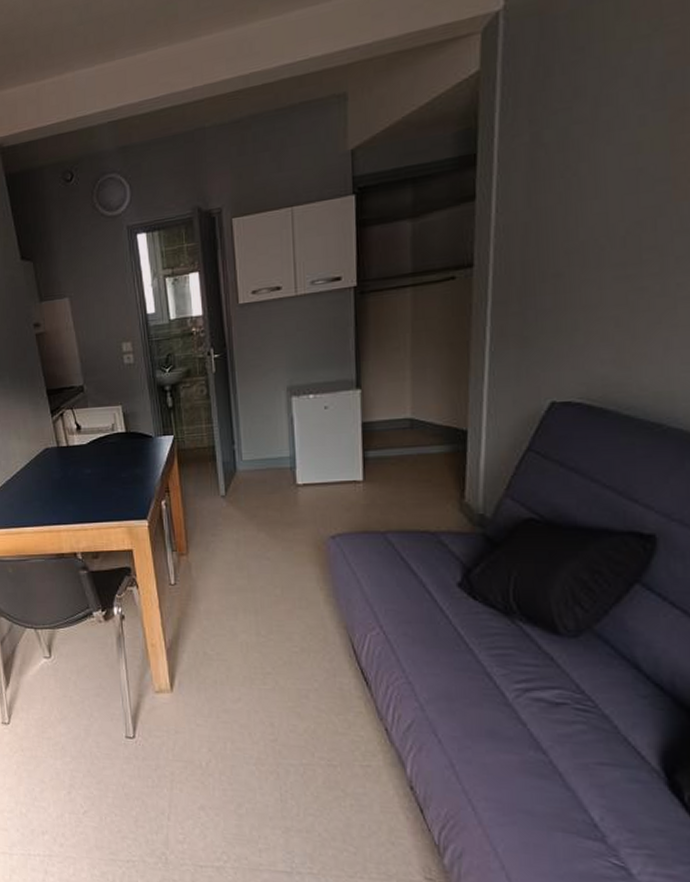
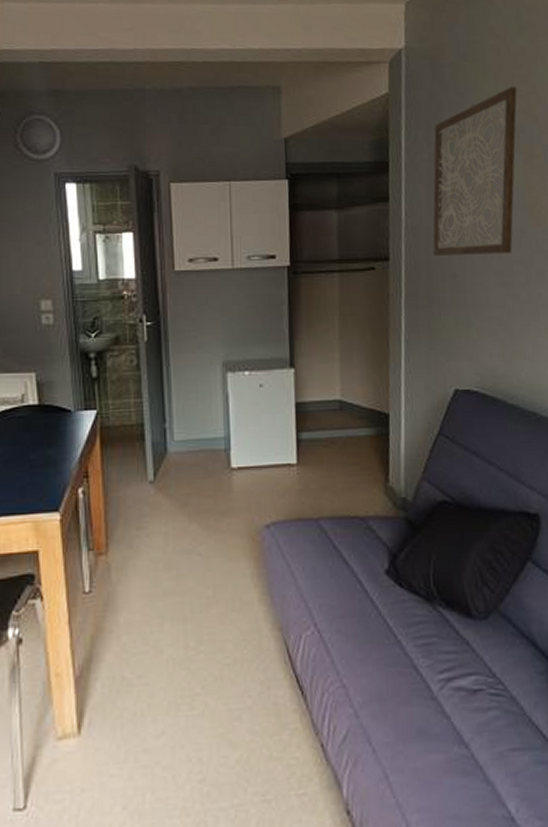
wall art: none [530,20,668,254] -> present [433,86,517,256]

